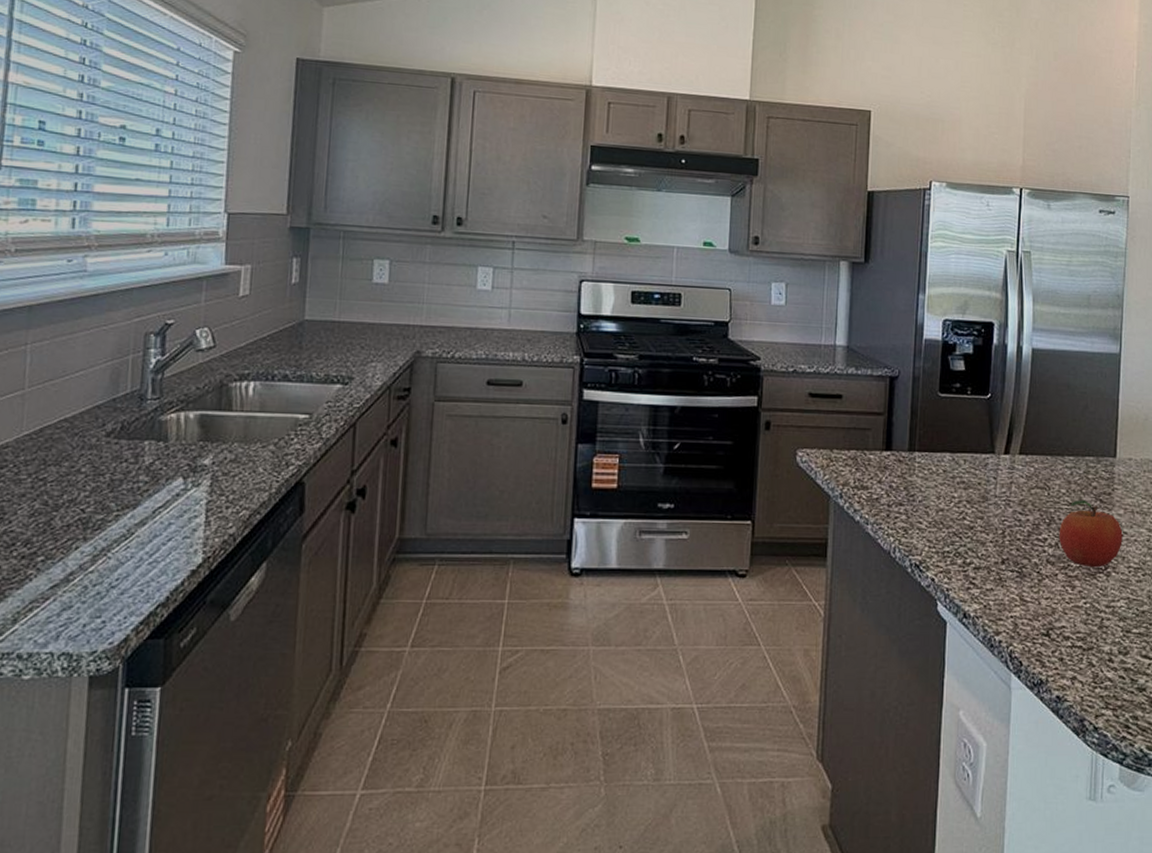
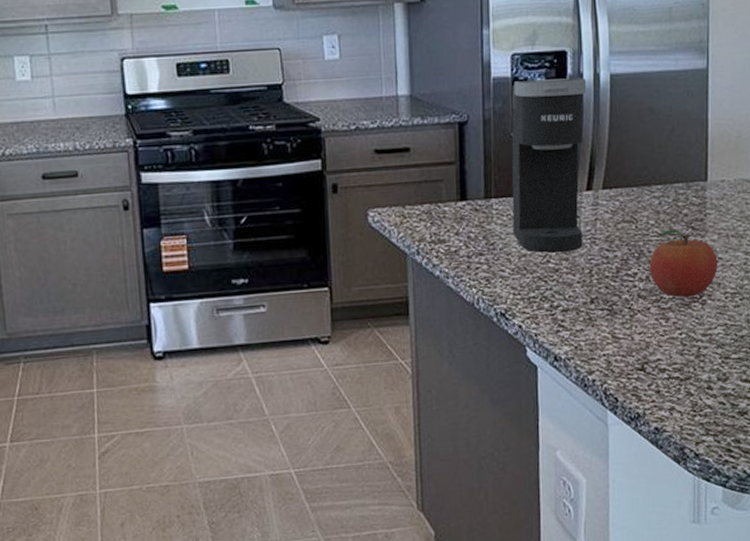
coffee maker: none [933,345,1010,512] -> present [511,77,587,253]

